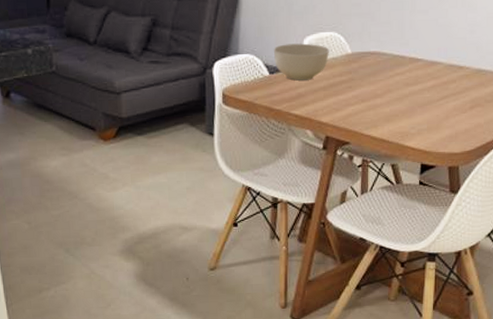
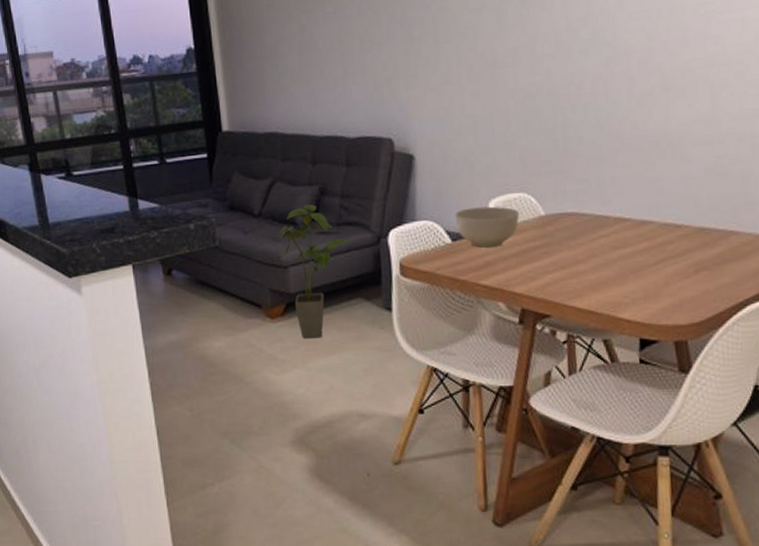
house plant: none [112,35,180,160] -> present [278,204,352,339]

